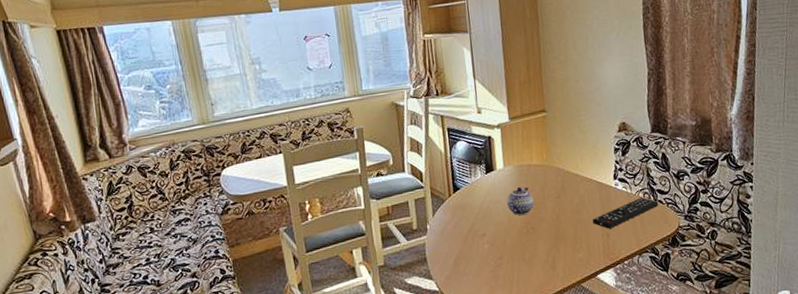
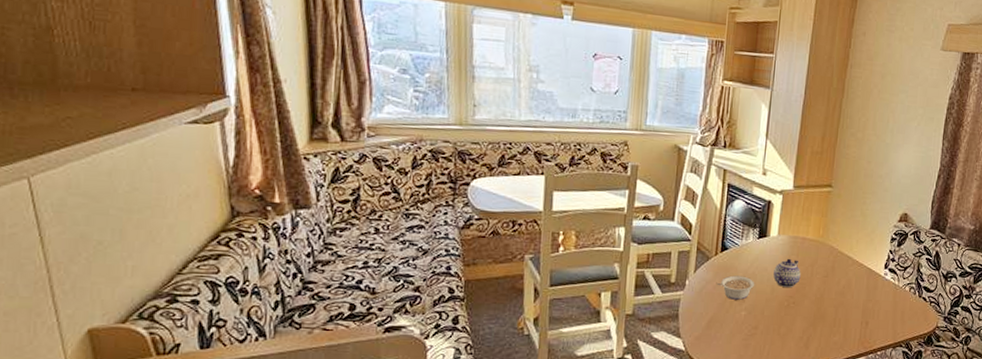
legume: none [455,211,491,236] -> present [716,275,754,300]
remote control: present [593,197,659,229] -> none [855,291,922,317]

